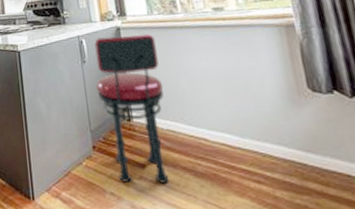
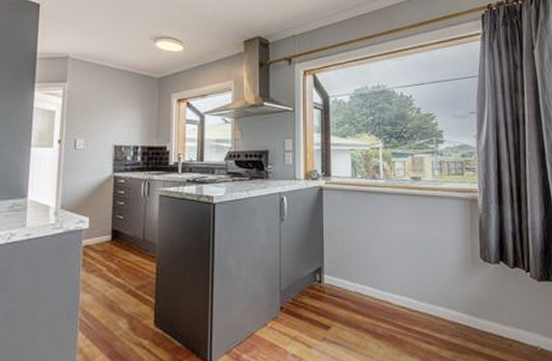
stool: present [94,33,169,184] -> none [291,196,357,345]

